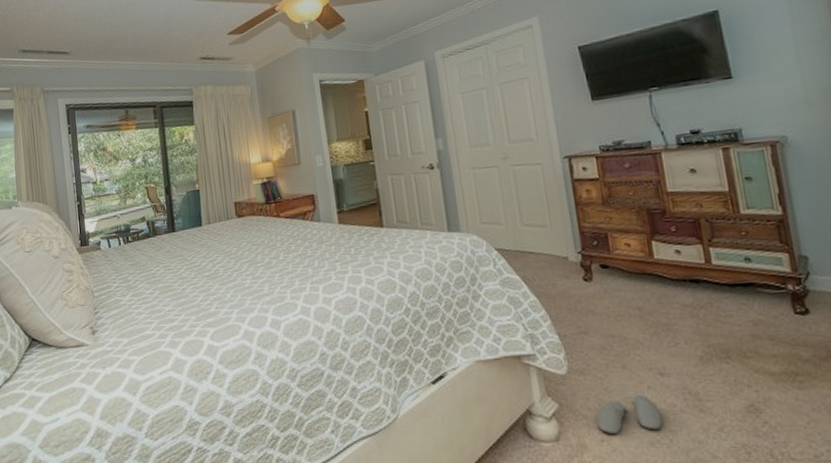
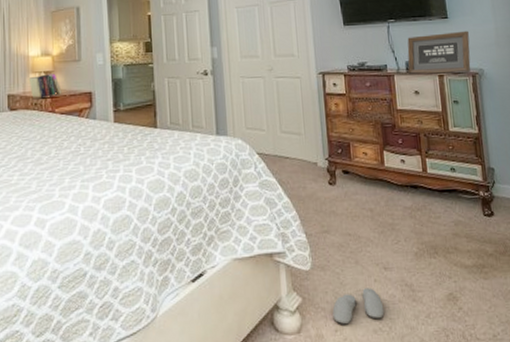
picture frame: none [676,90,768,151] -> present [407,30,471,75]

